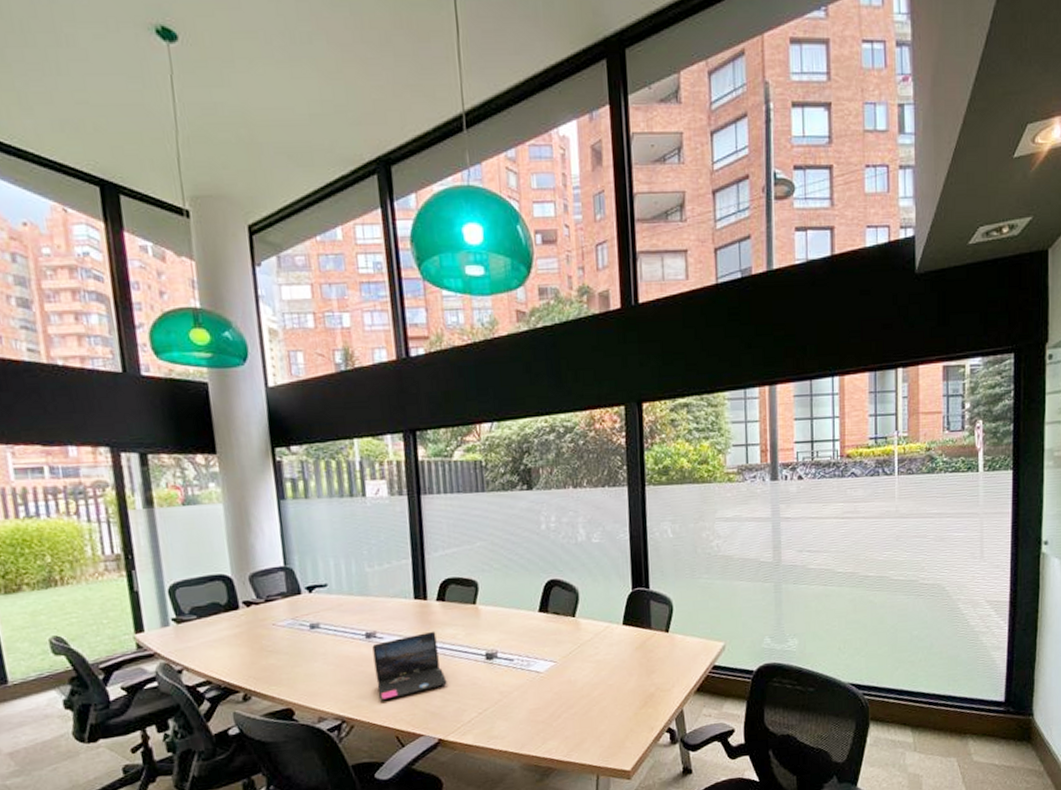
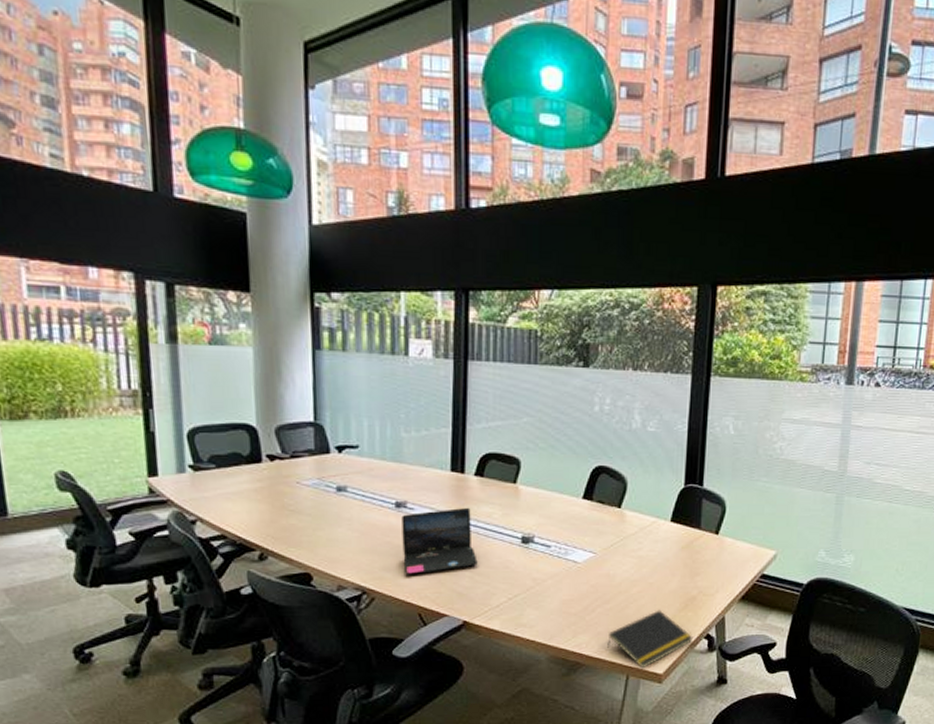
notepad: none [575,709,656,768] -> present [607,610,694,669]

